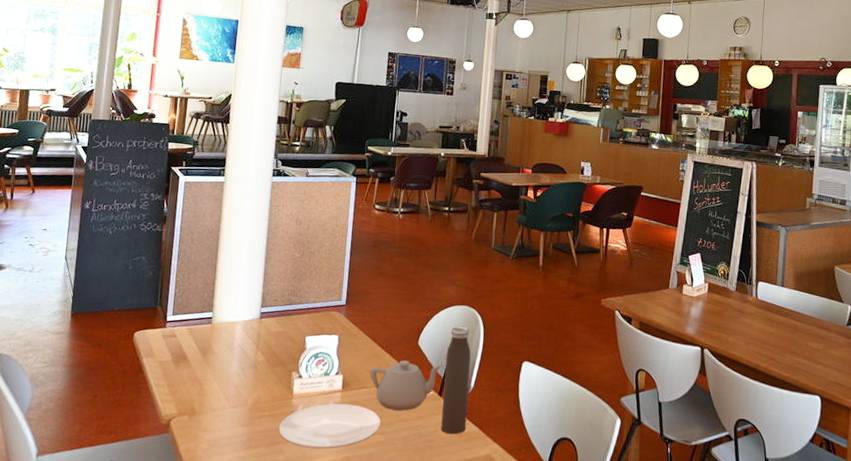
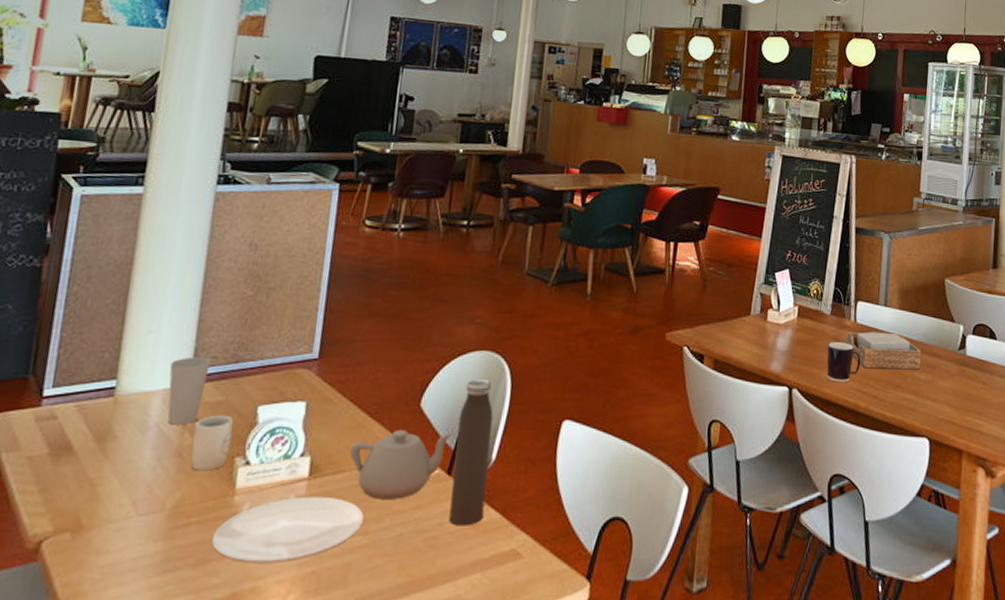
cup: none [246,299,273,347] -> present [167,356,211,425]
mug: none [262,341,290,380] -> present [190,415,234,471]
mug: none [732,312,762,347] -> present [826,341,861,383]
napkin holder: none [747,306,814,340] -> present [845,331,921,370]

